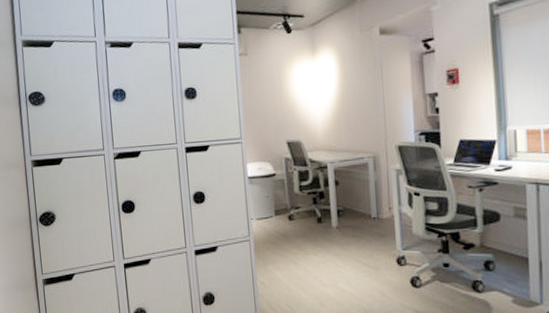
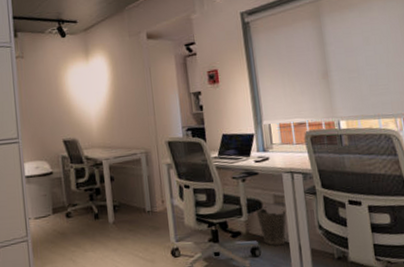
waste basket: none [492,219,527,261] -> present [255,207,286,246]

